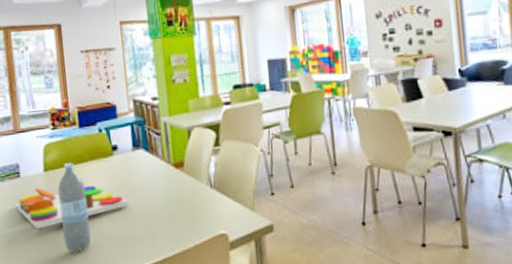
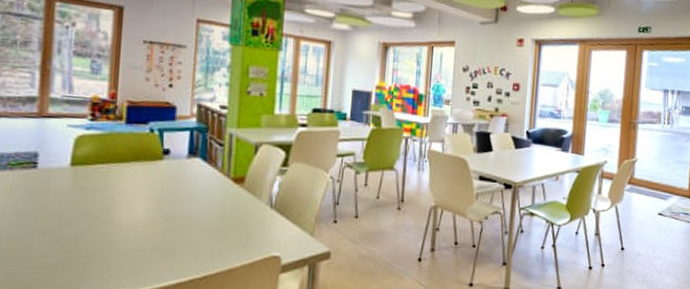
board game: present [15,185,129,229] -> none [24,182,173,230]
water bottle: present [57,163,92,252] -> none [82,160,122,260]

